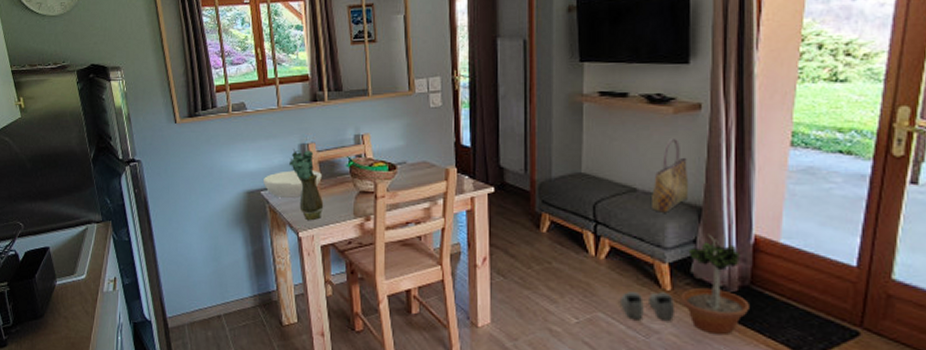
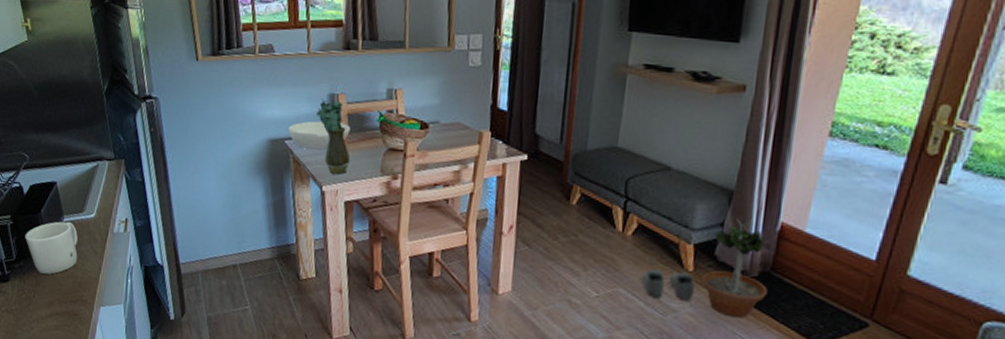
mug: none [21,284,70,337] -> present [25,221,78,275]
tote bag: present [652,139,689,213] -> none [684,119,725,194]

